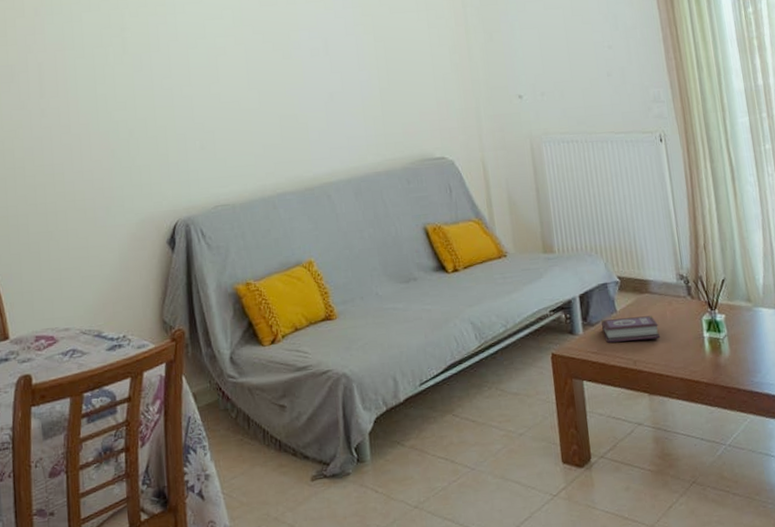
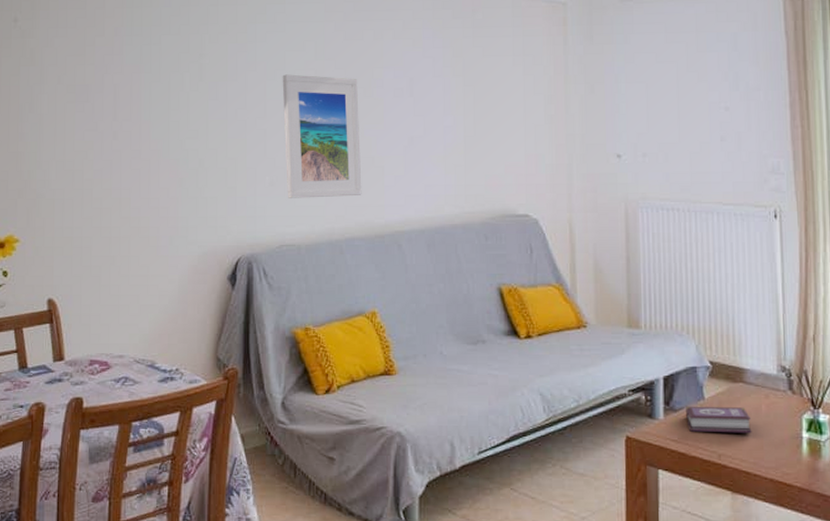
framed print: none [203,41,289,160] -> present [282,74,362,198]

